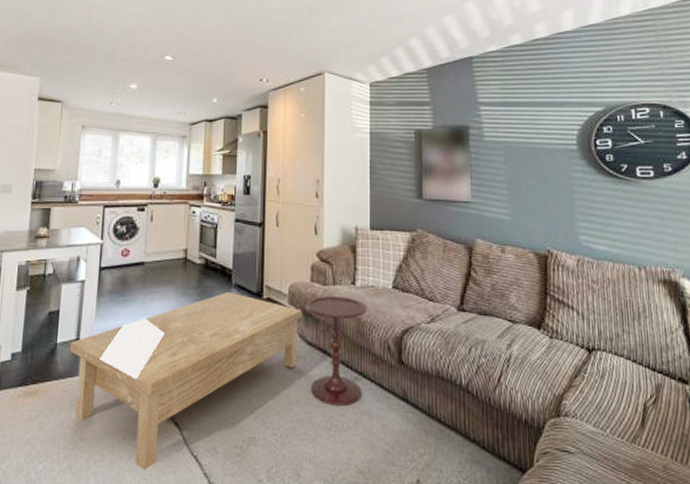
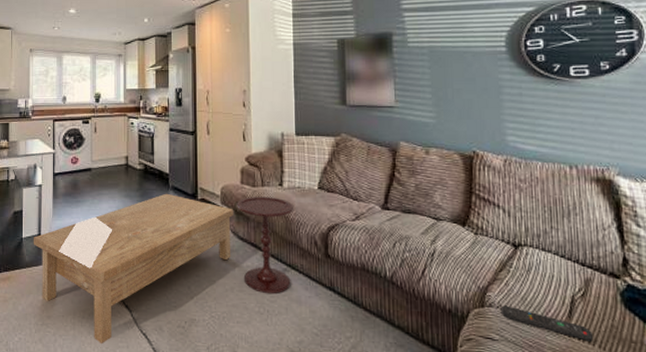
remote control: none [577,414,665,452] -> present [501,305,593,341]

